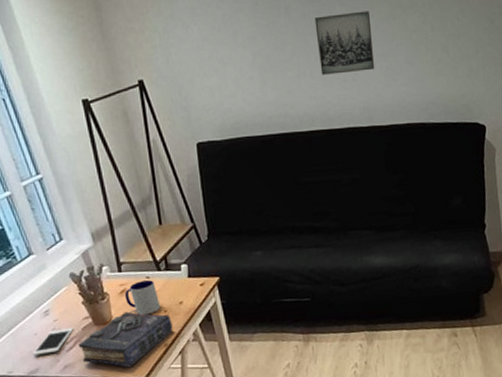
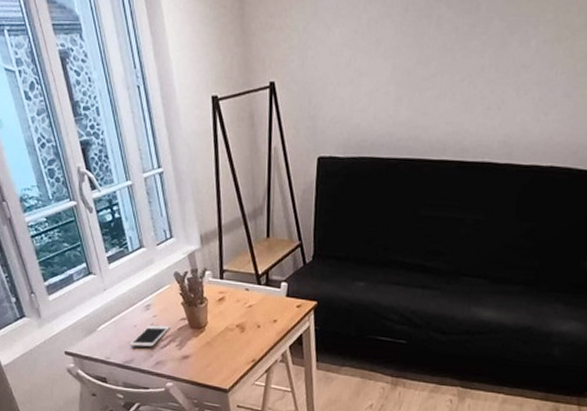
book: present [78,311,173,368] -> none [171,320,264,376]
mug: present [124,279,161,315] -> none [222,291,255,327]
wall art: present [314,11,375,75] -> none [463,29,533,100]

